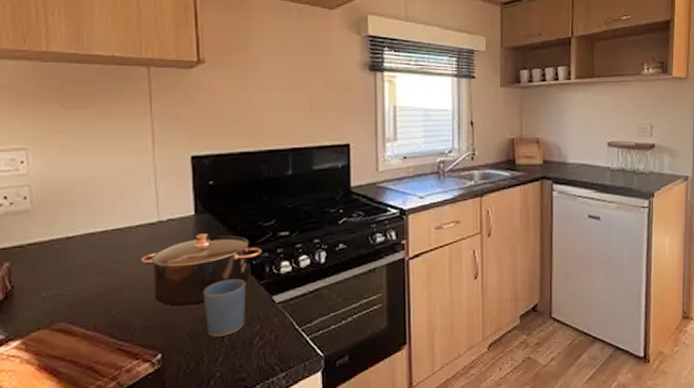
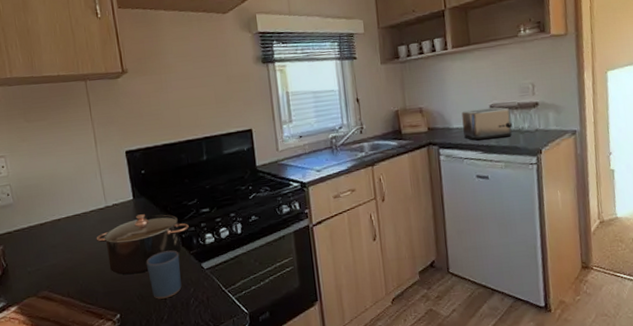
toaster: none [579,145,628,179] -> present [461,107,512,142]

